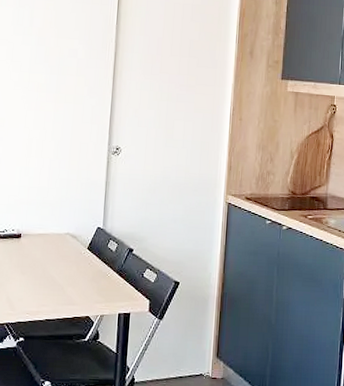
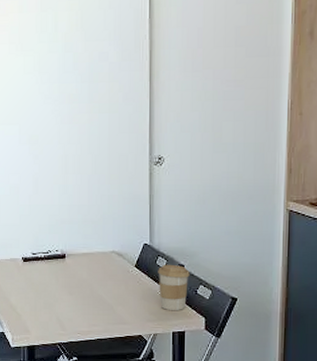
coffee cup: none [108,247,138,292] -> present [158,264,190,310]

